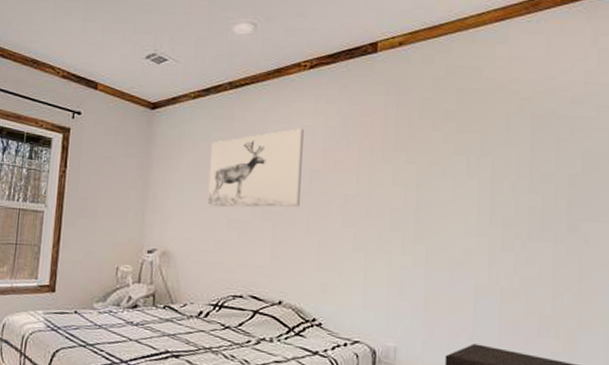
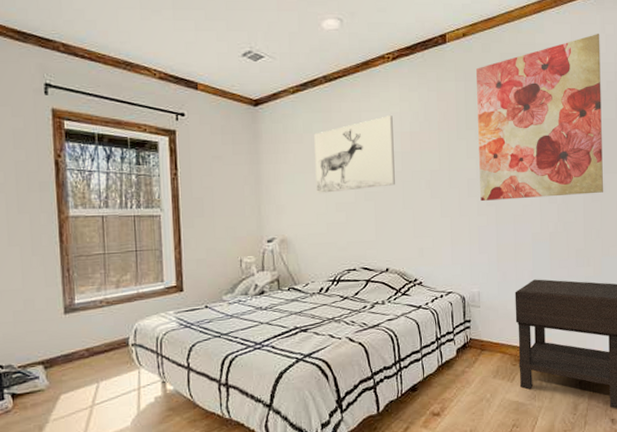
wall art: none [406,46,589,246] -> present [476,33,603,201]

